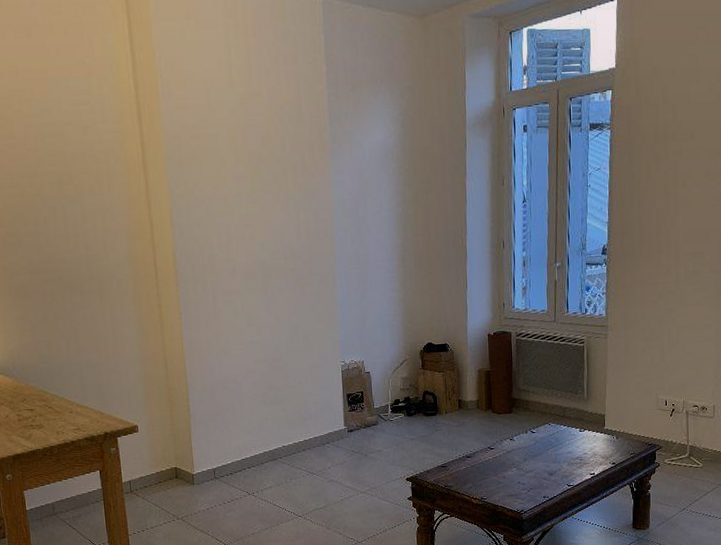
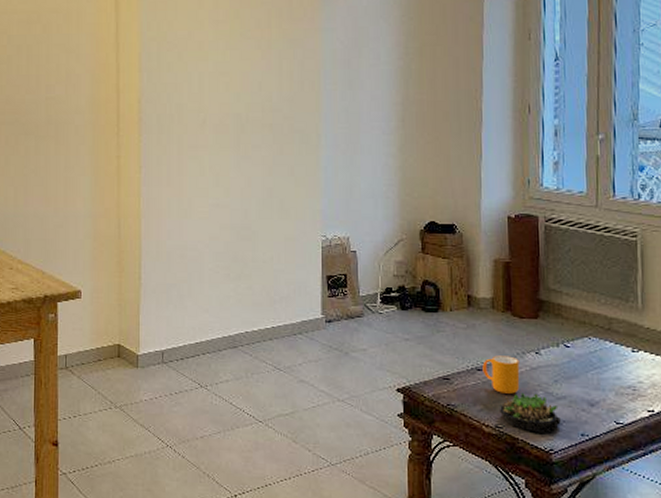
mug: none [471,444,499,473] -> present [482,355,520,394]
succulent plant: none [484,470,530,500] -> present [500,393,562,433]

